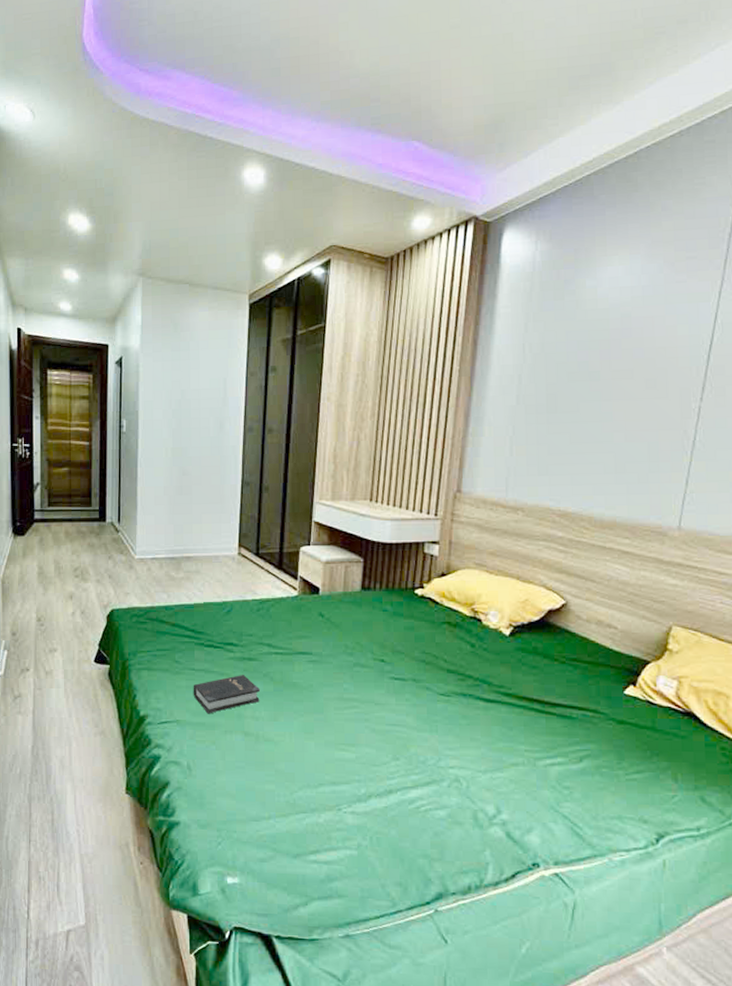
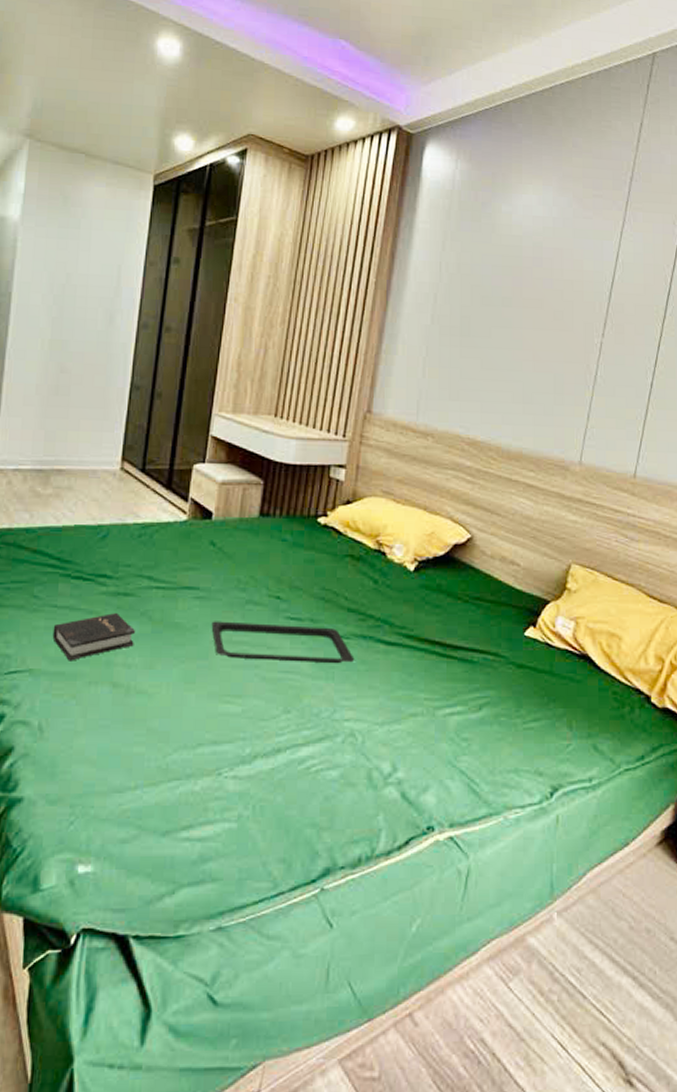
serving tray: none [324,681,456,719] -> present [211,621,355,664]

